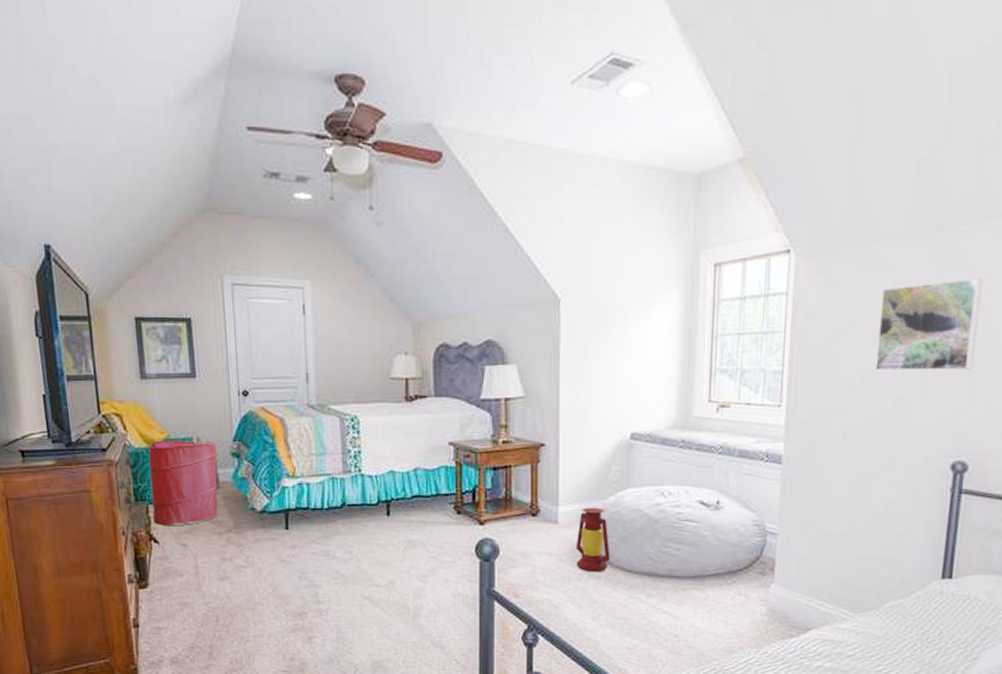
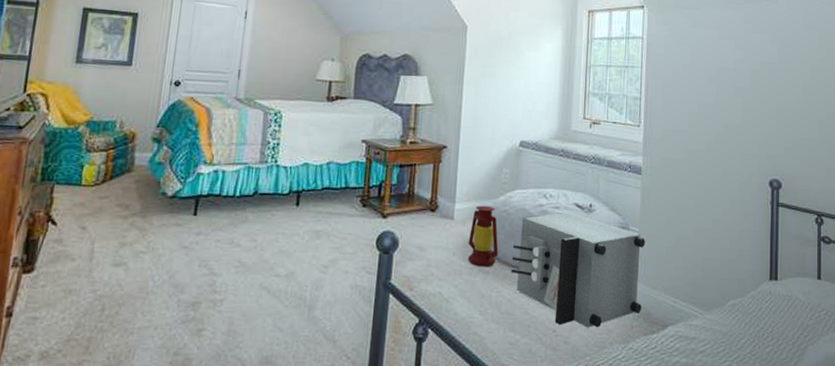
laundry hamper: present [148,440,218,526] -> none [56,122,138,208]
safe: none [625,510,785,632] -> present [511,212,645,328]
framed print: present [875,277,983,370] -> none [709,38,780,107]

